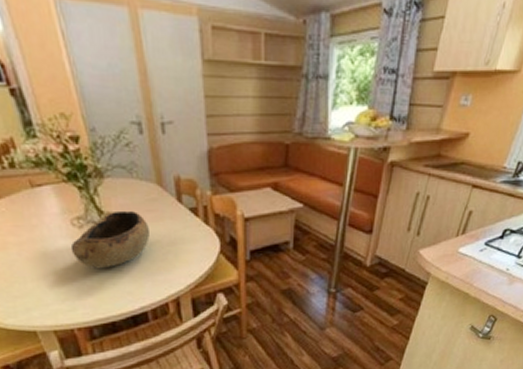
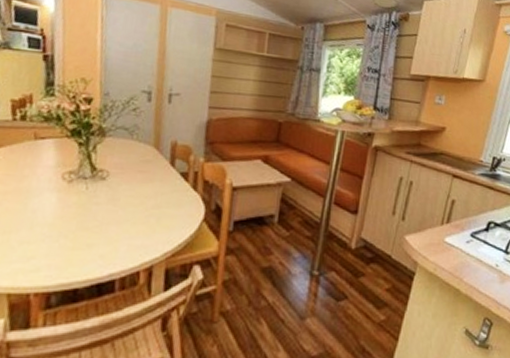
bowl: present [70,210,150,268] -> none [53,168,138,226]

